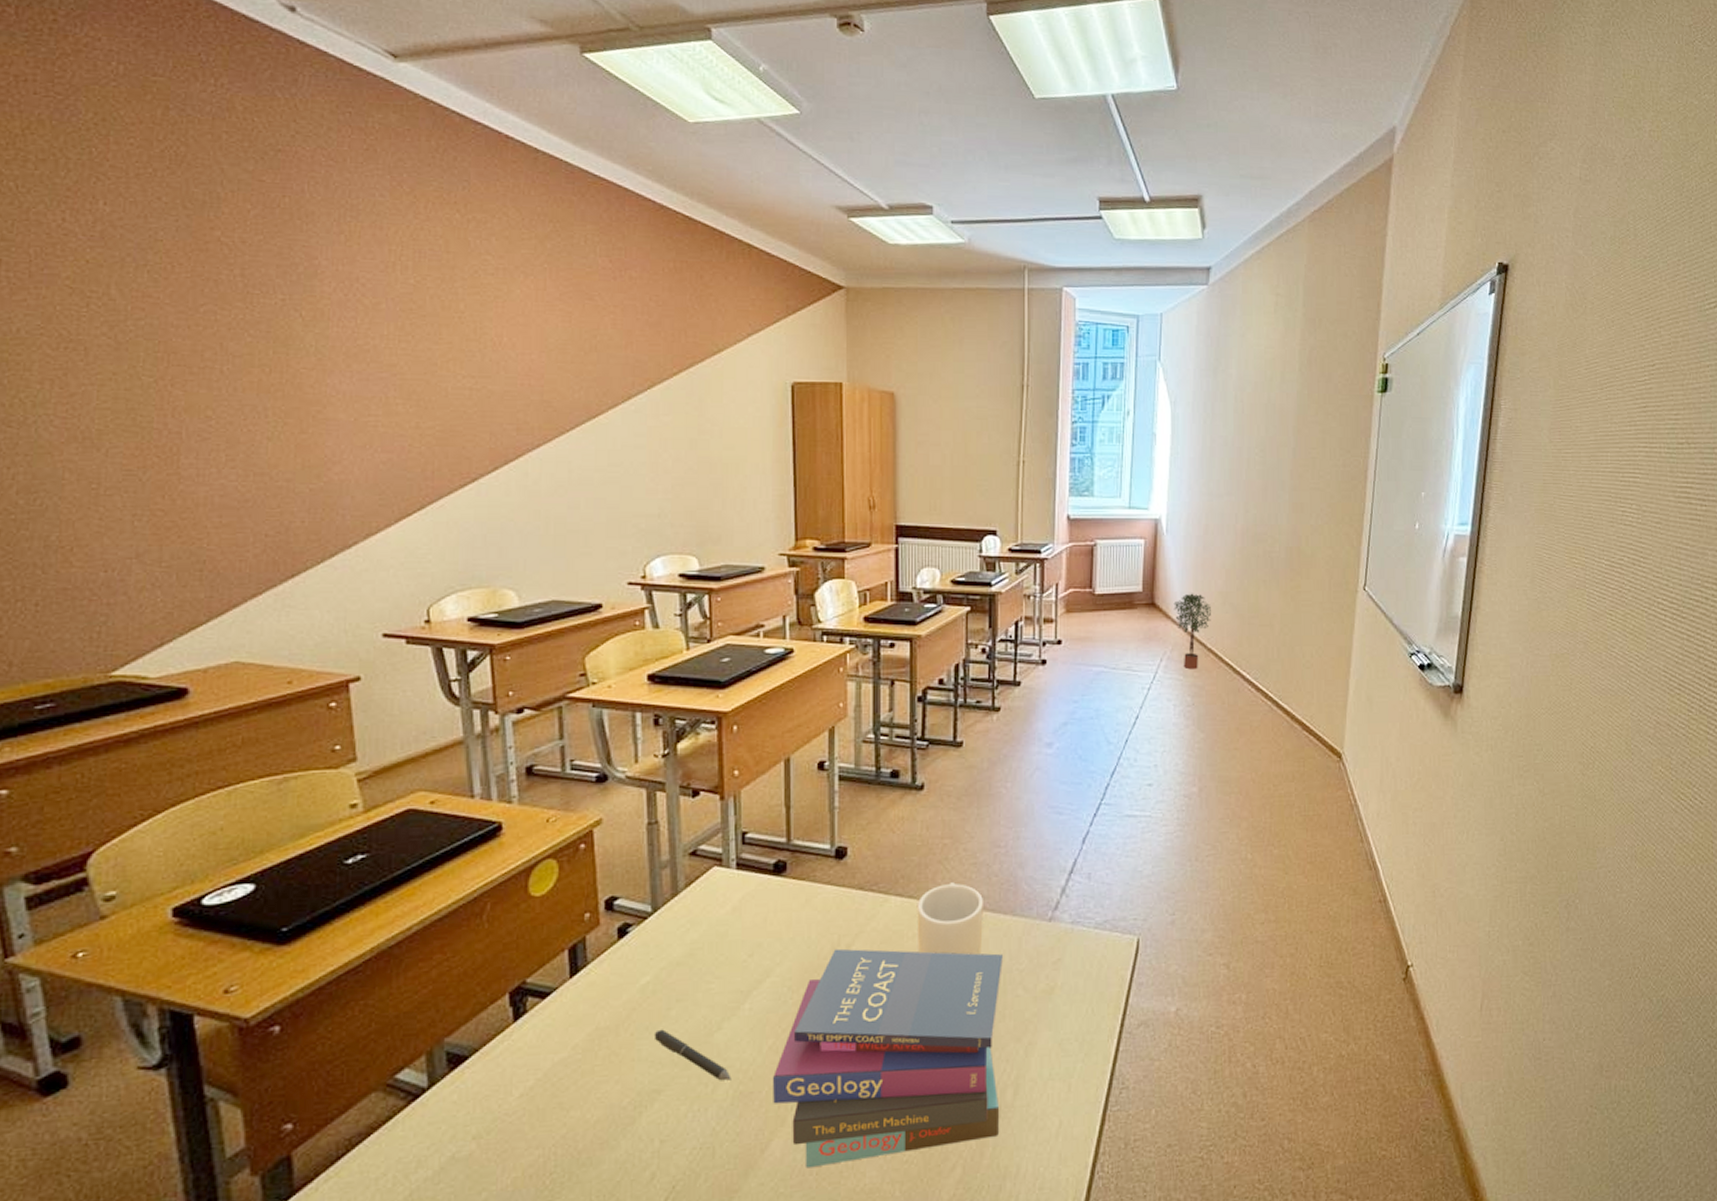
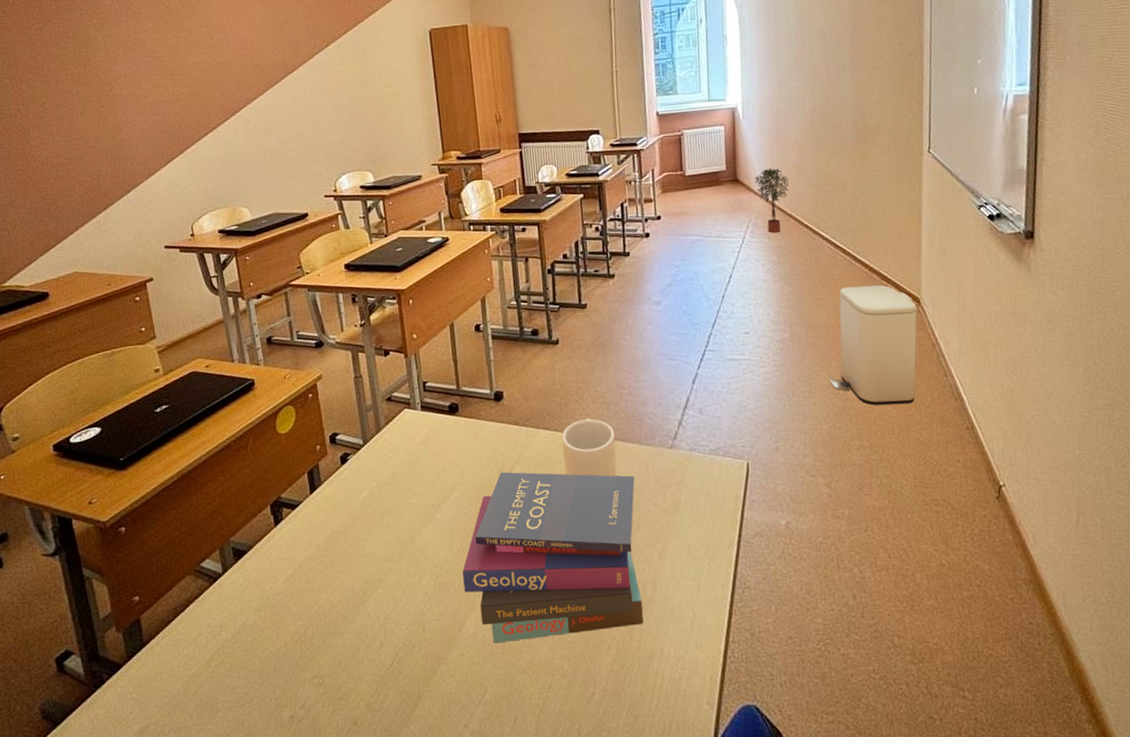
pen: present [654,1029,731,1081] -> none [372,533,432,574]
pedal bin: none [1237,735,1338,873] -> present [828,284,917,405]

